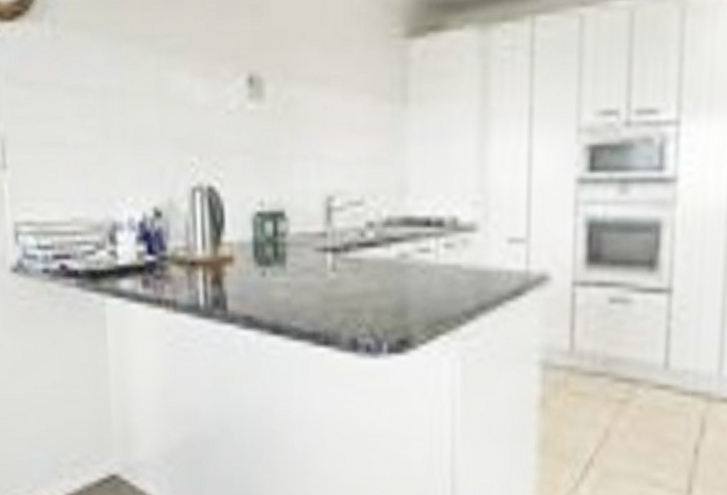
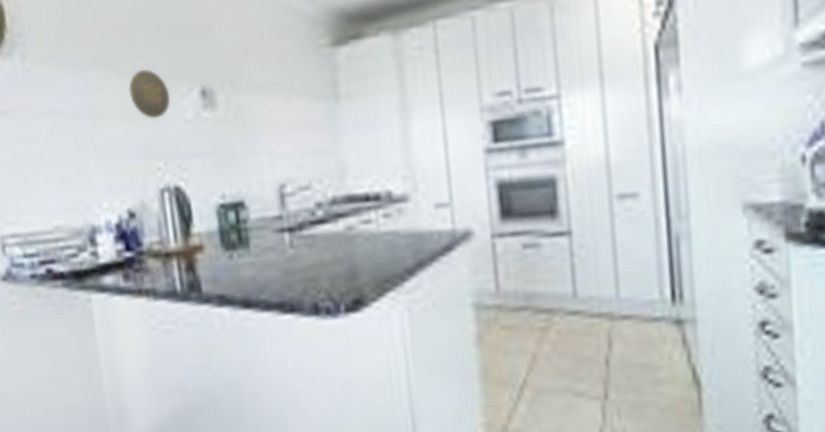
decorative plate: none [167,47,213,106] -> present [128,69,171,119]

